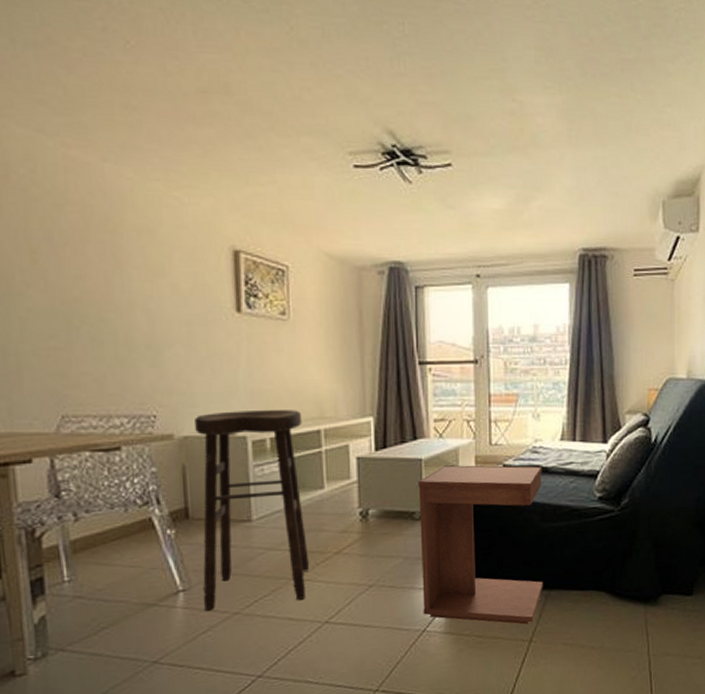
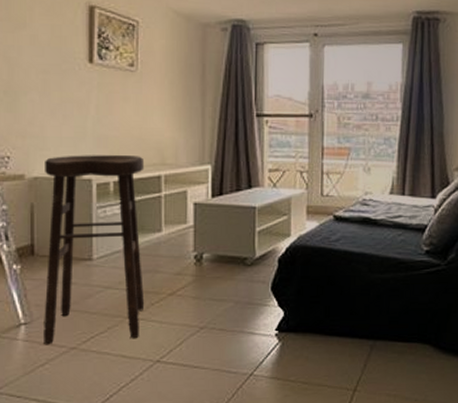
side table: present [418,465,543,625] -> none [251,214,371,373]

